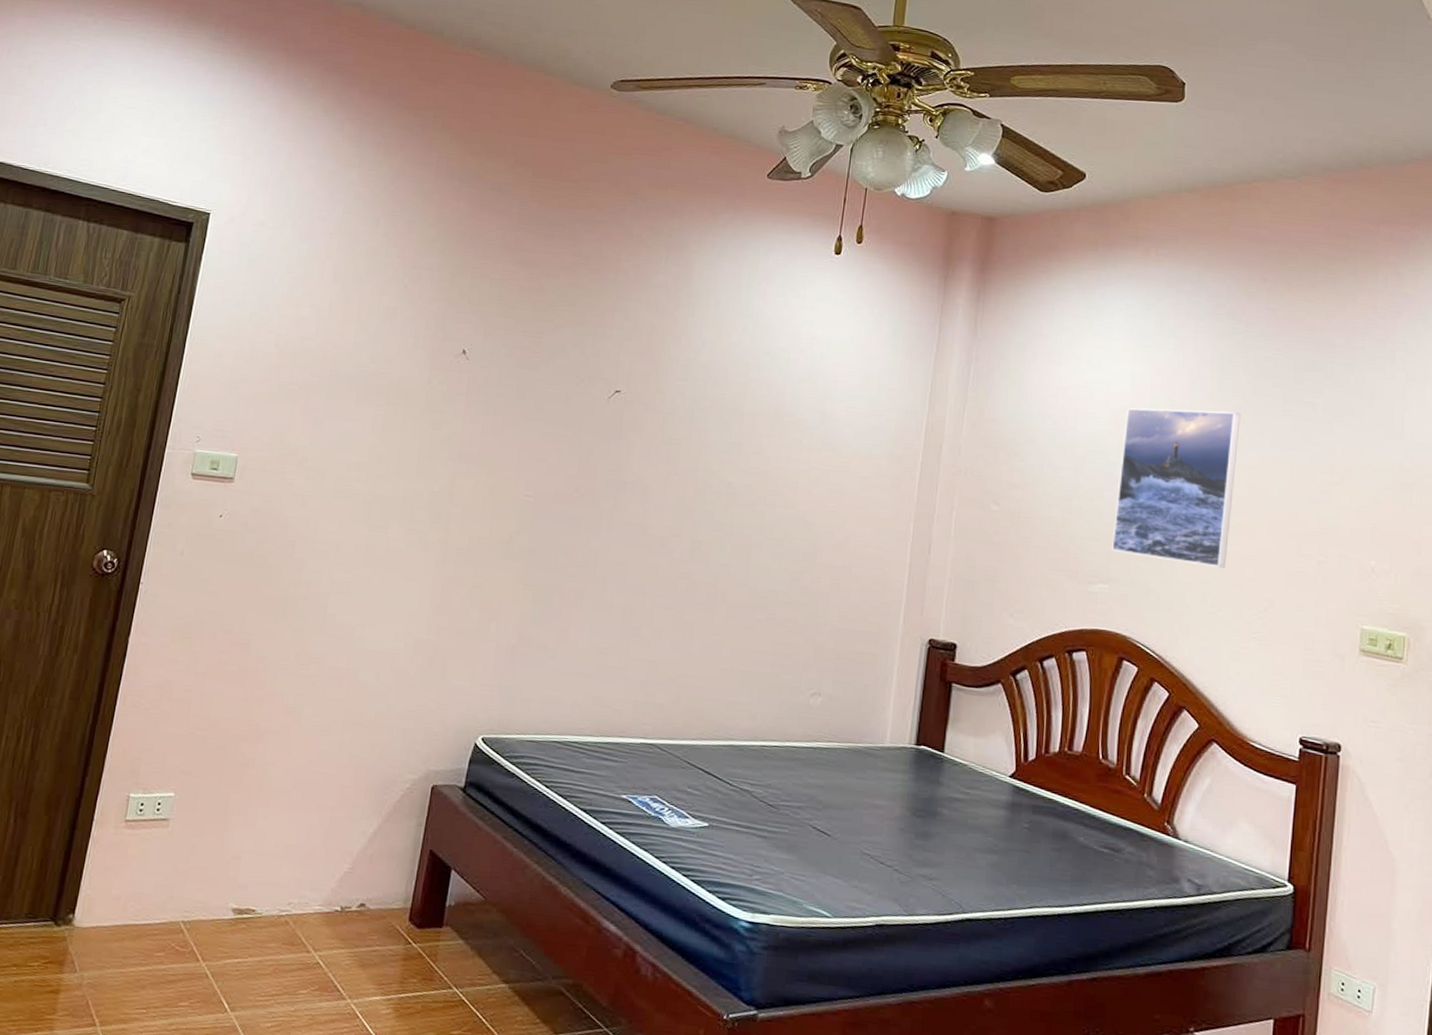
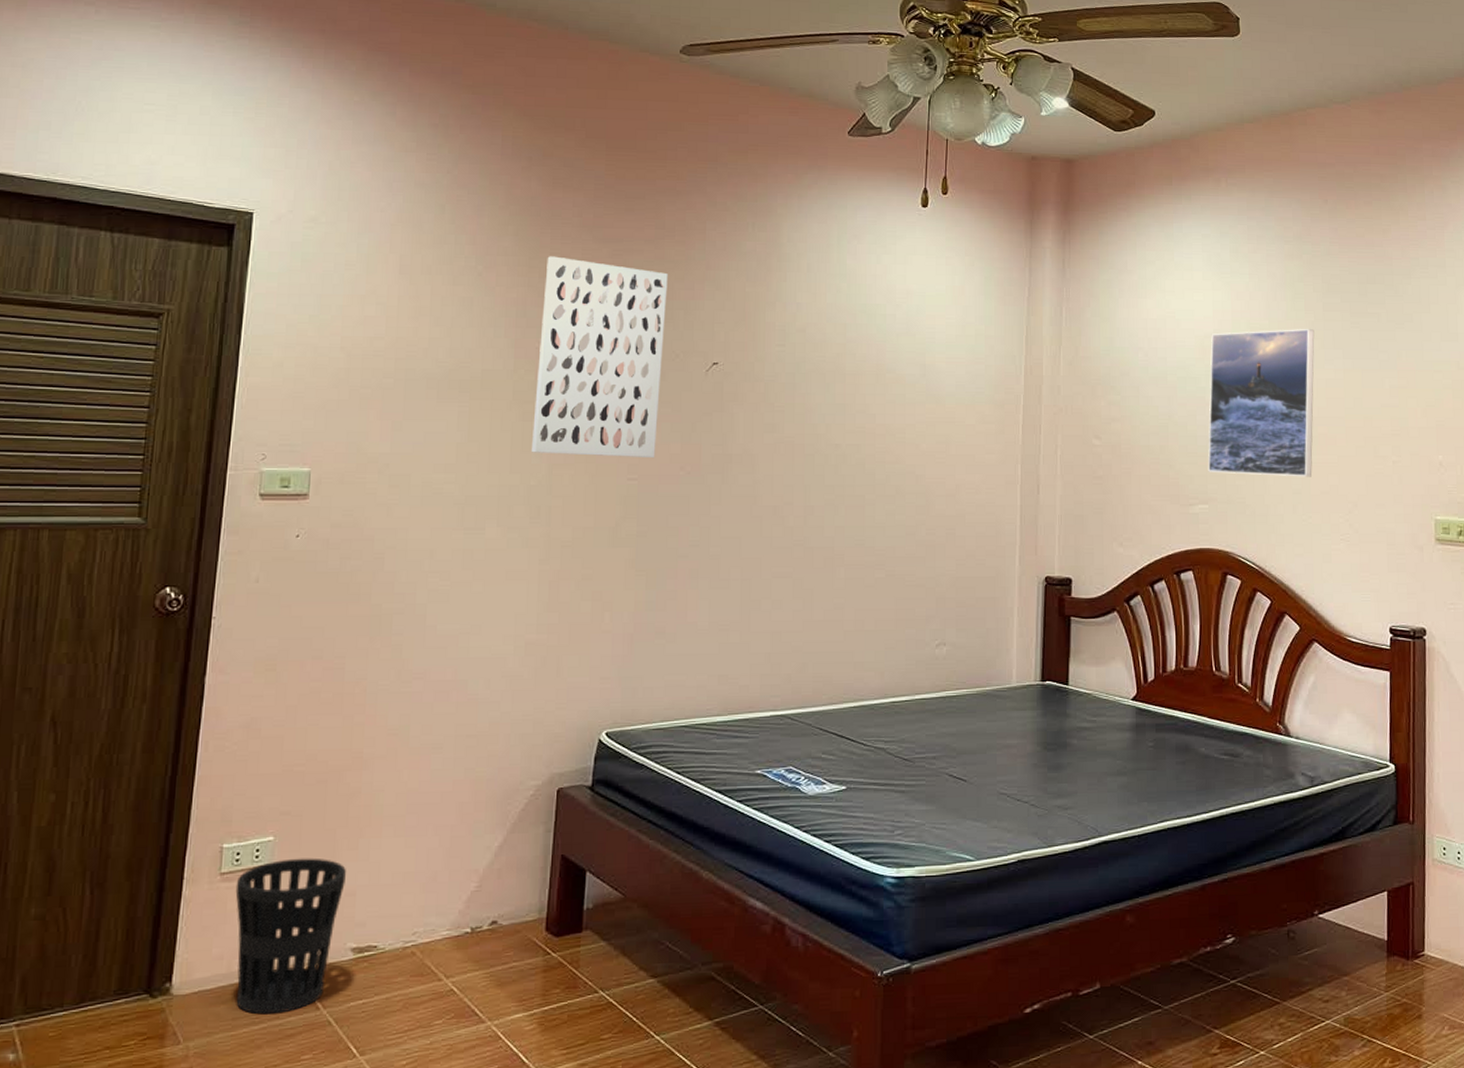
wastebasket: none [127,816,235,959] -> present [235,858,346,1015]
wall art: none [436,274,580,478] -> present [530,256,668,459]

